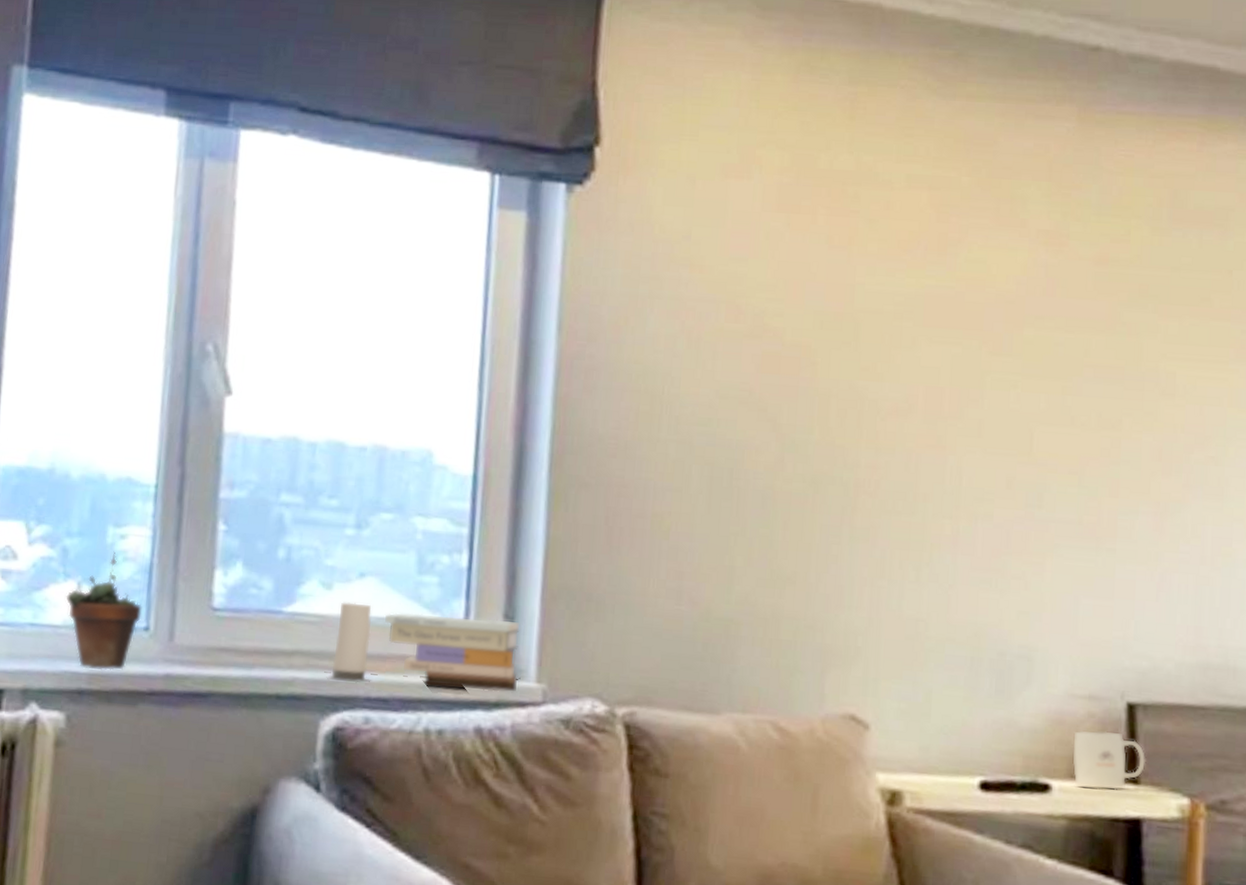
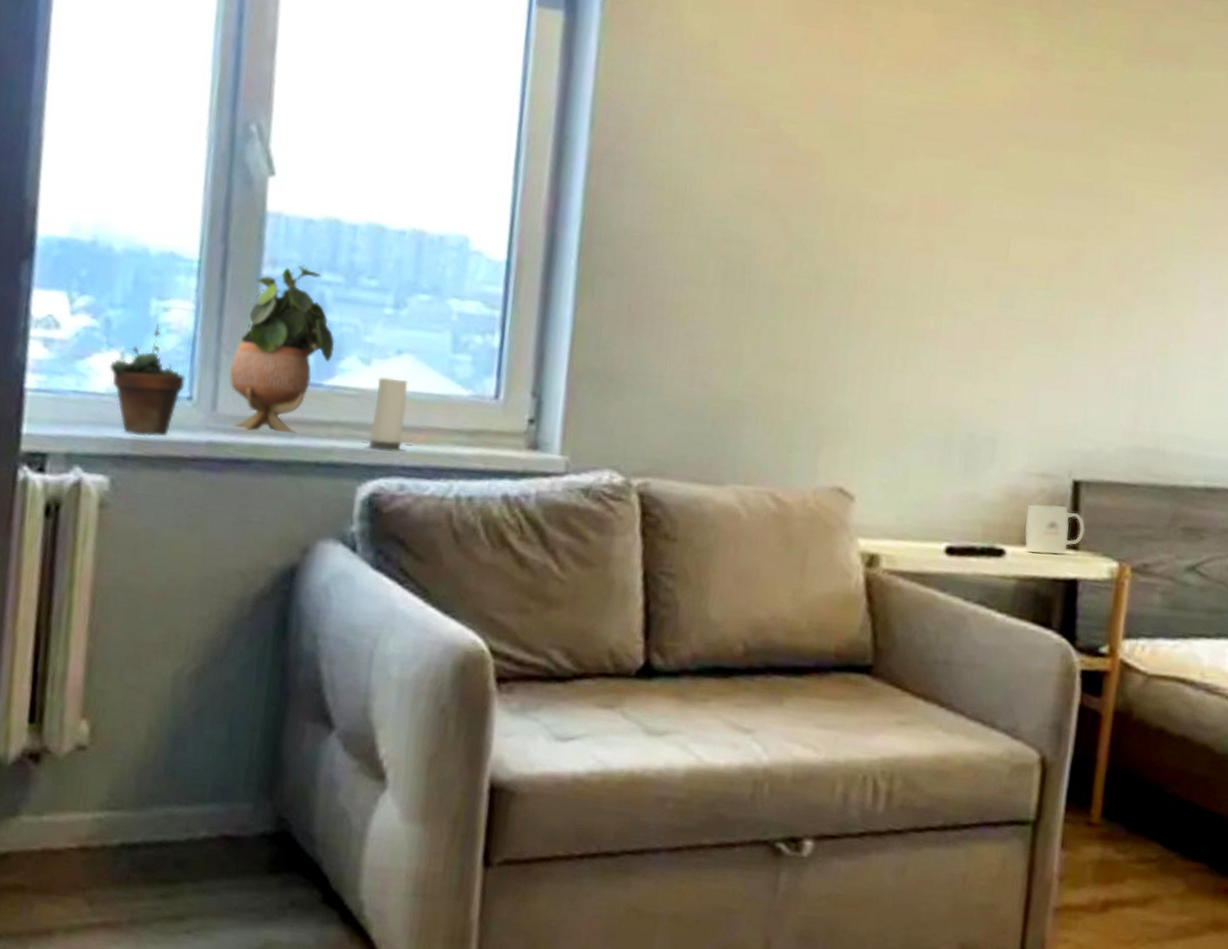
potted plant: none [186,486,295,665] -> present [229,265,335,434]
books: present [385,613,520,692] -> none [420,388,547,463]

